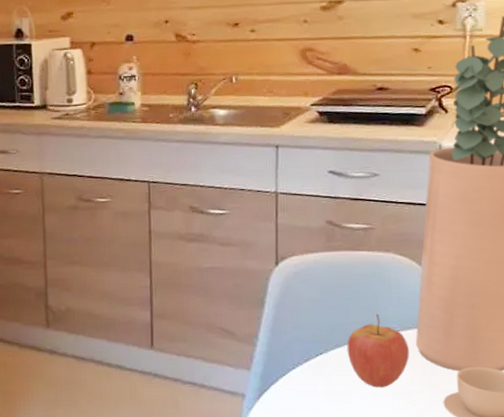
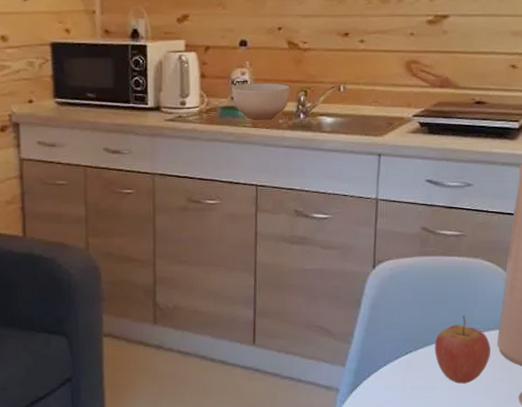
bowl: none [119,76,181,115] -> present [232,82,291,120]

